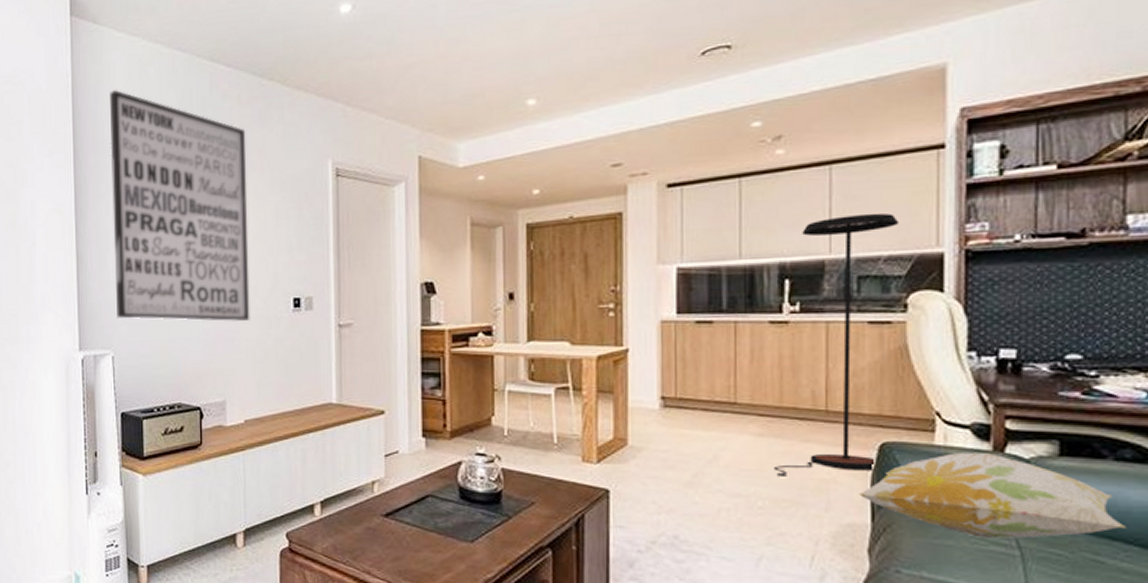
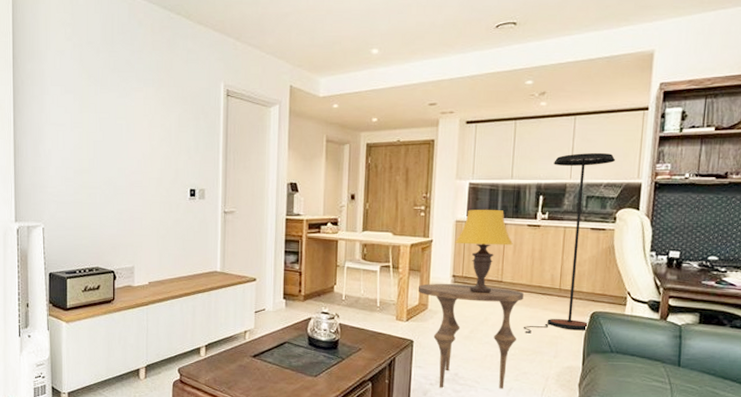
wall art: present [110,90,250,321] -> none [44,10,157,205]
side table: none [611,409,771,558] -> present [417,284,524,389]
table lamp: none [661,302,749,420] -> present [455,209,513,293]
decorative pillow: present [859,453,1125,538] -> none [576,320,733,377]

